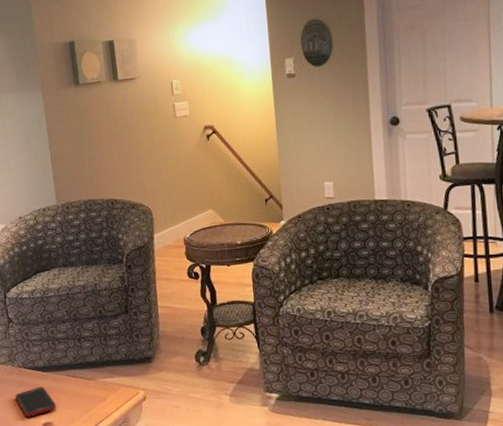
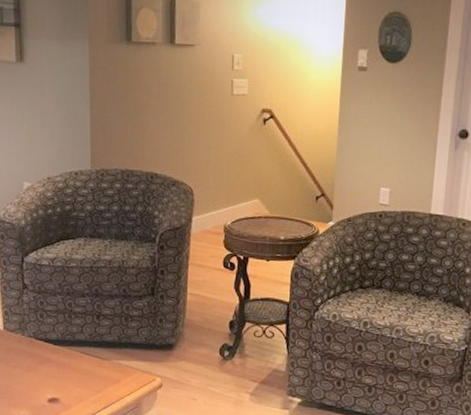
cell phone: present [15,386,56,418] -> none [22,360,65,391]

